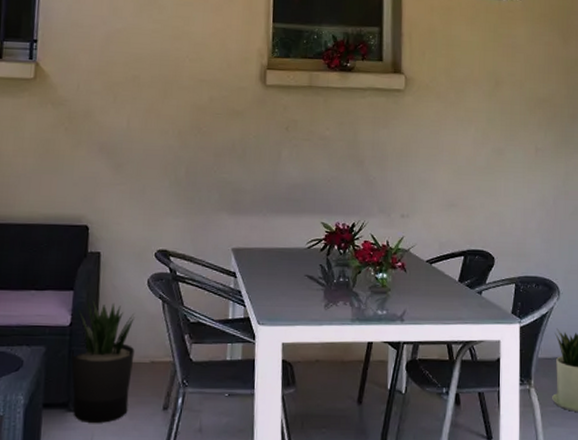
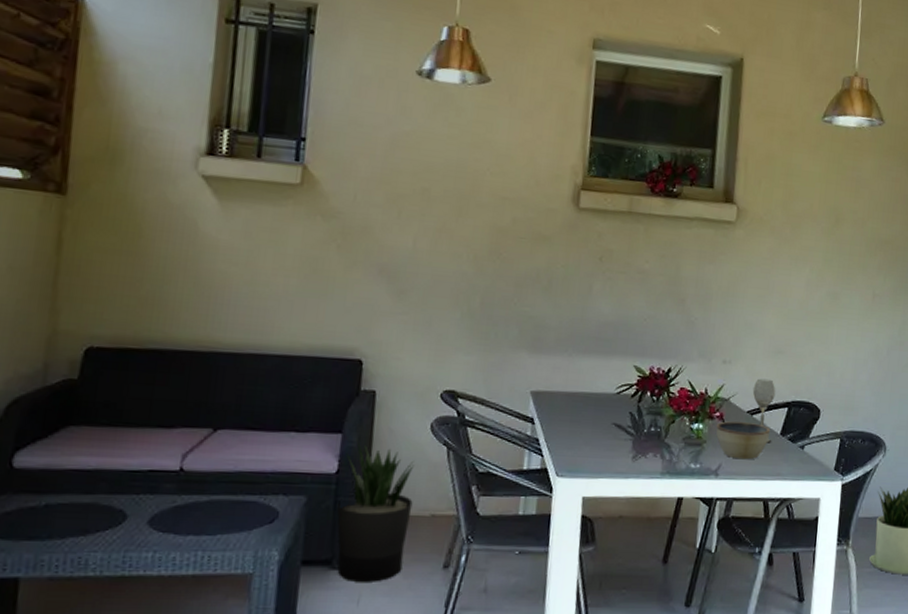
bowl: none [398,270,449,306] -> present [716,421,771,460]
wineglass: none [430,230,452,290] -> present [752,378,776,443]

